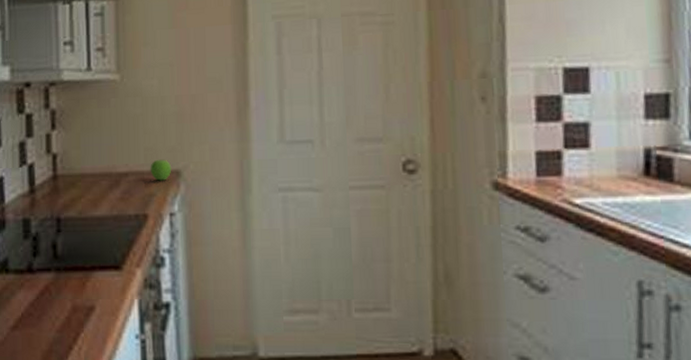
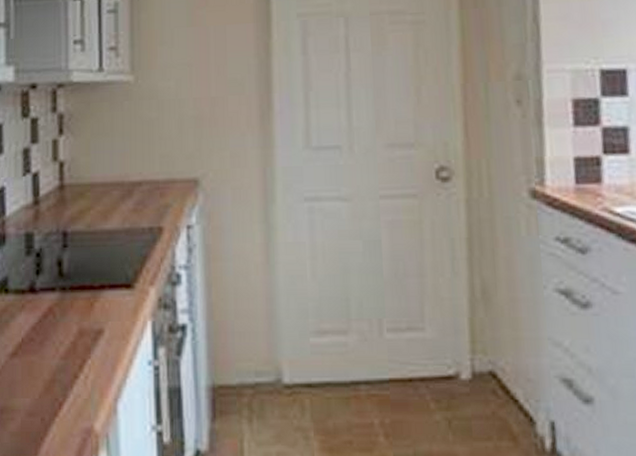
fruit: present [150,159,172,181] -> none [166,167,190,191]

